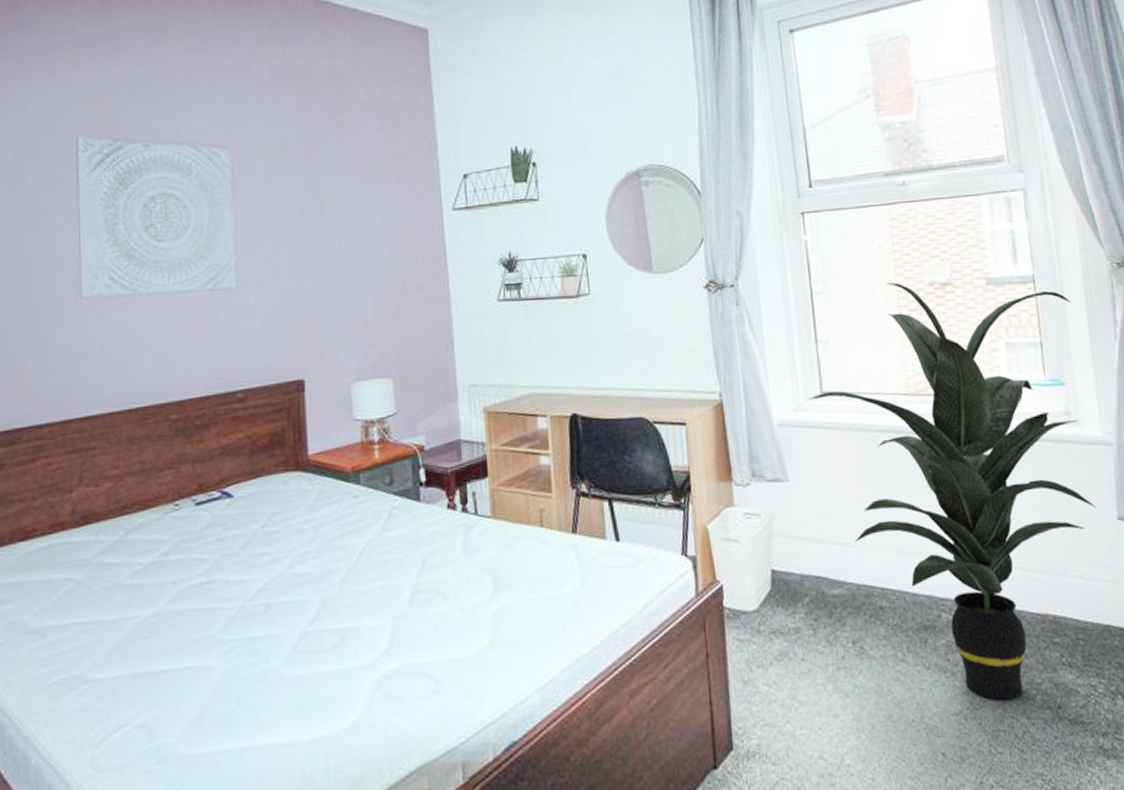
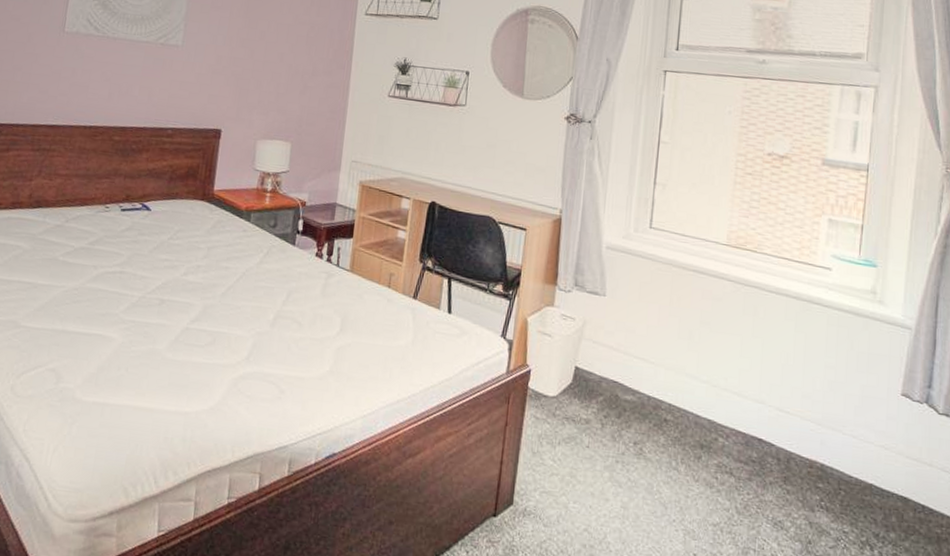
indoor plant: present [809,283,1096,700] -> none [638,146,900,525]

